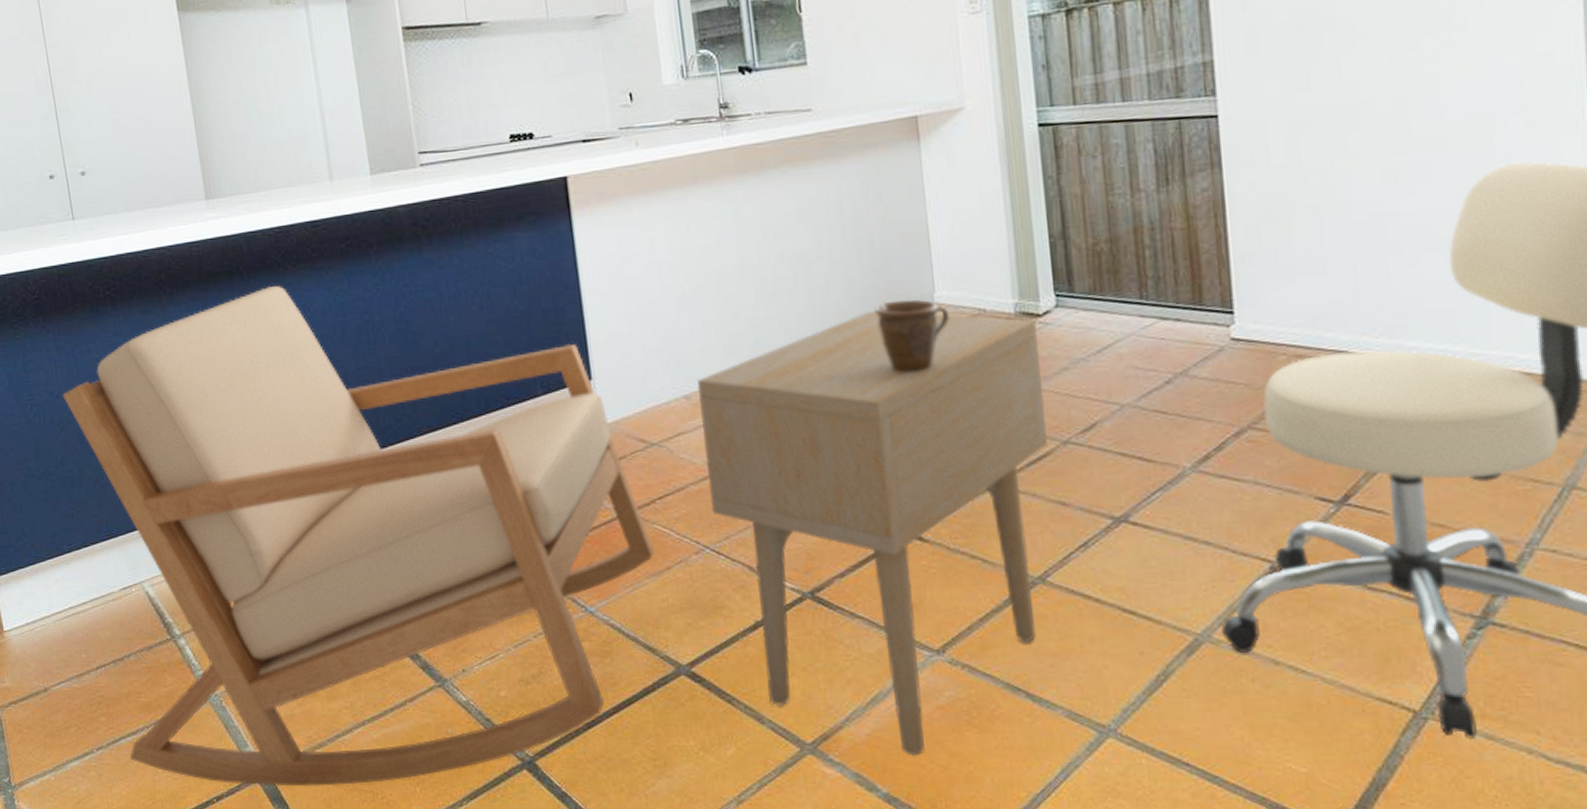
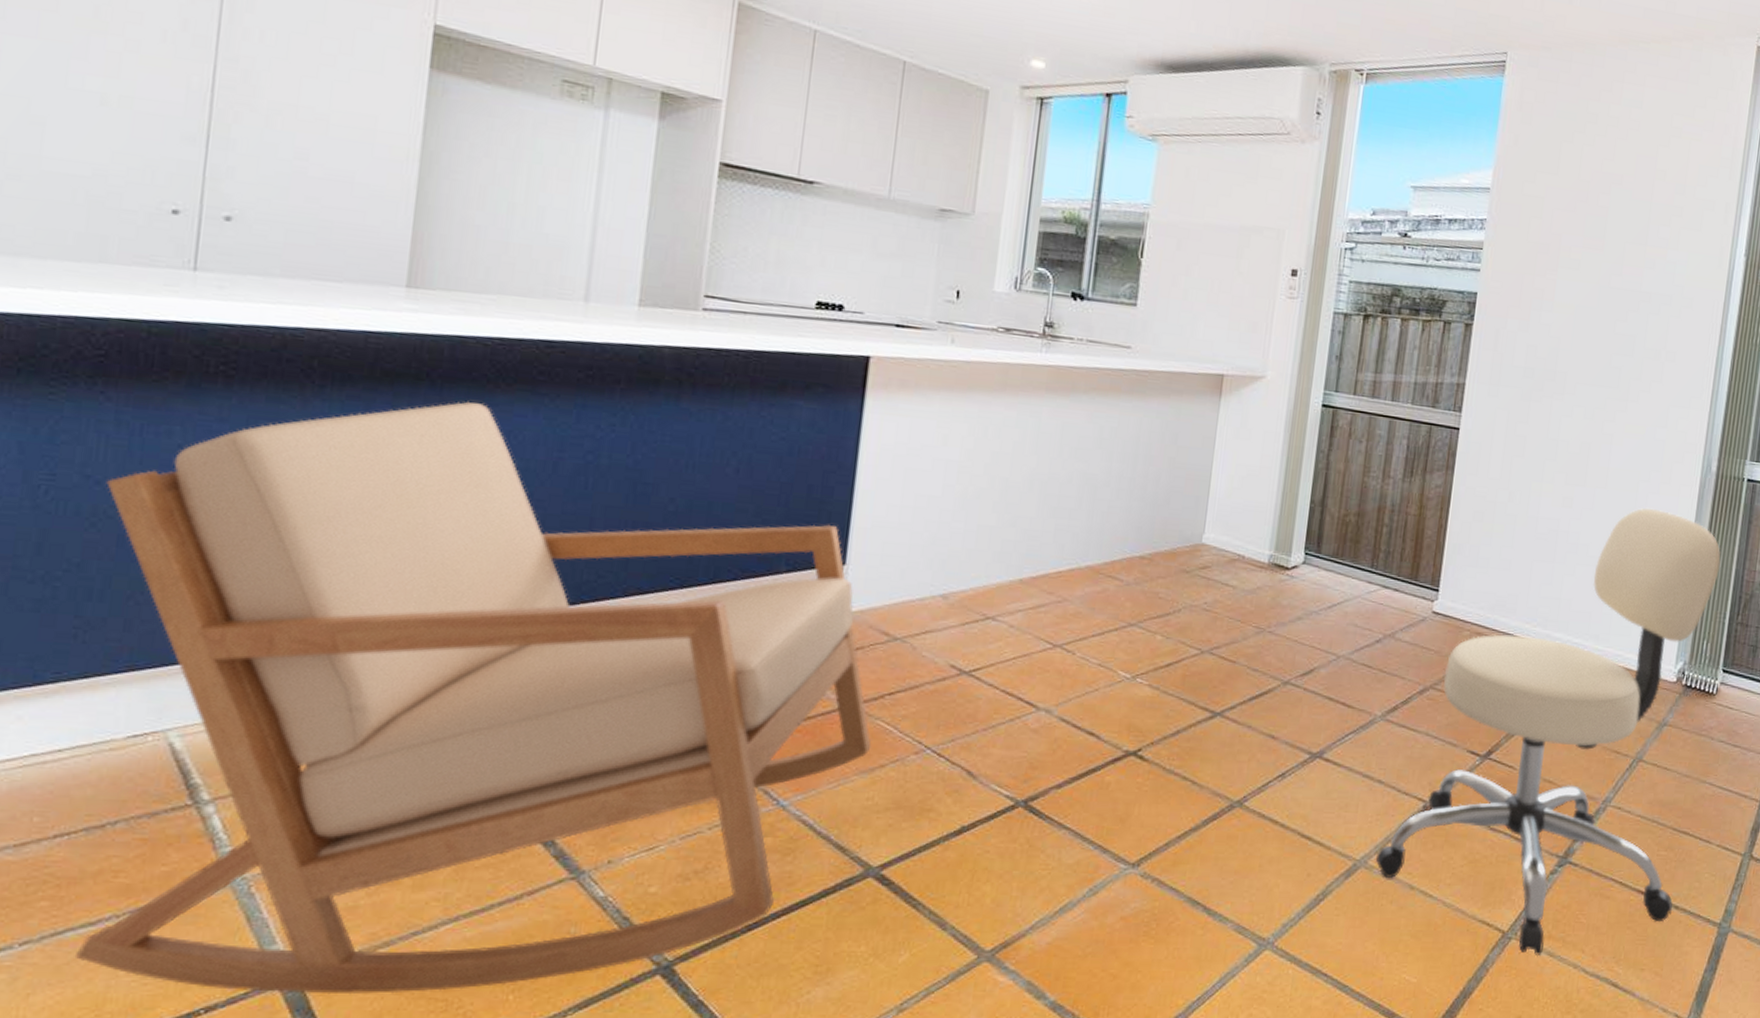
side table: present [697,311,1048,756] -> none [943,541,1284,965]
mug: present [873,299,950,373] -> none [1145,534,1213,603]

